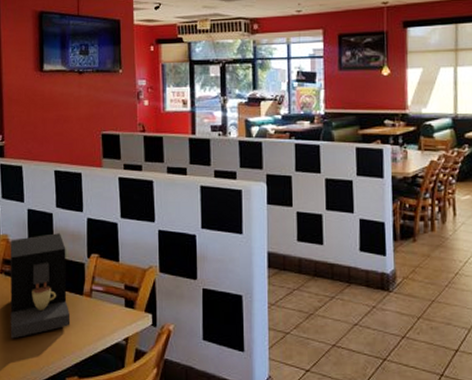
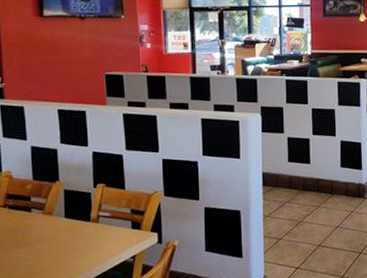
coffee maker: present [10,233,71,339] -> none [13,167,78,267]

